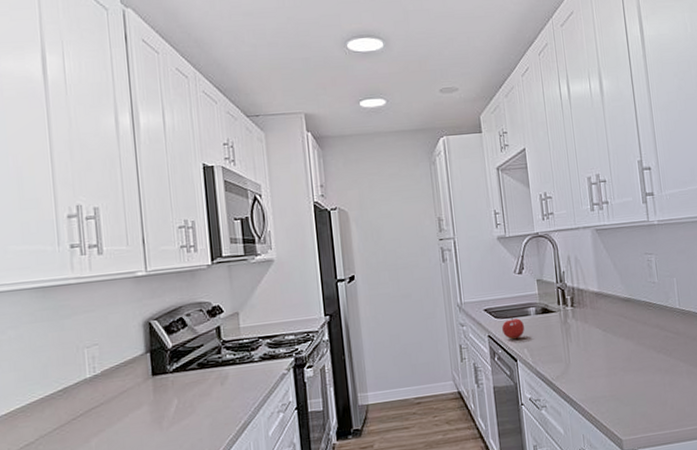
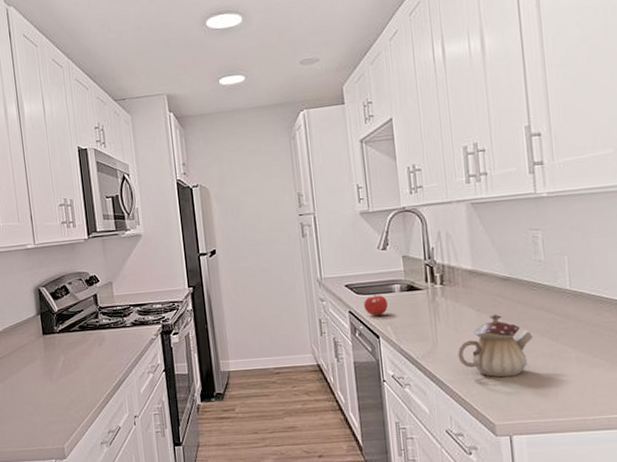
teapot: none [588,333,652,394] -> present [457,314,534,378]

